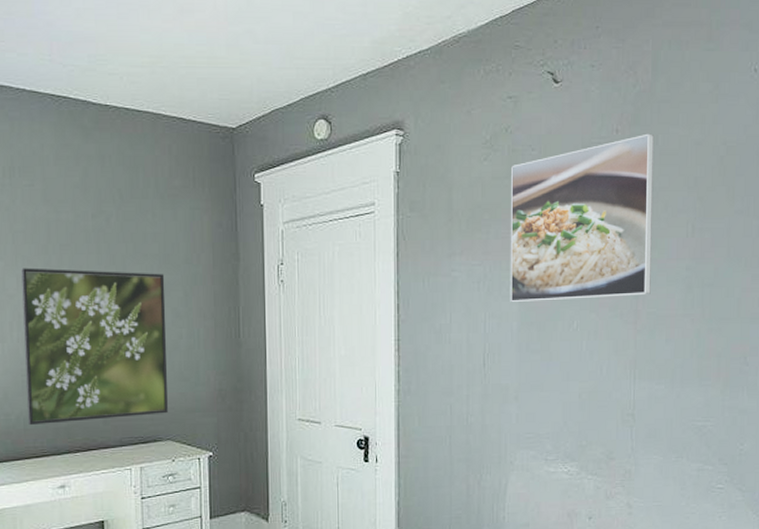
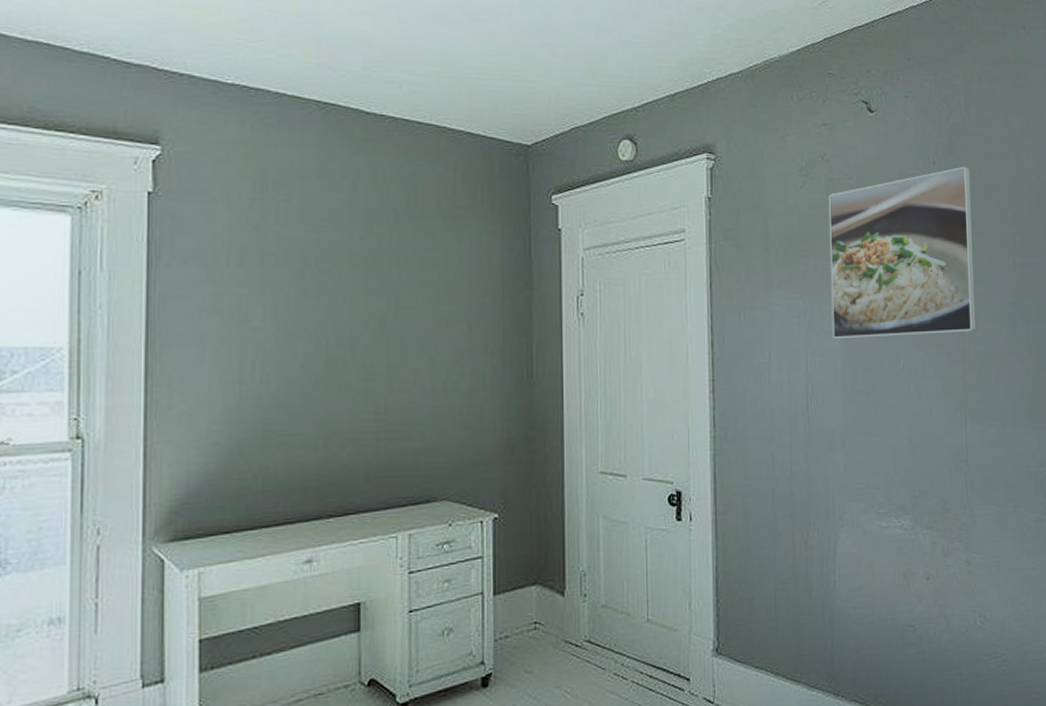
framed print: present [21,268,168,426] -> none [268,296,446,486]

